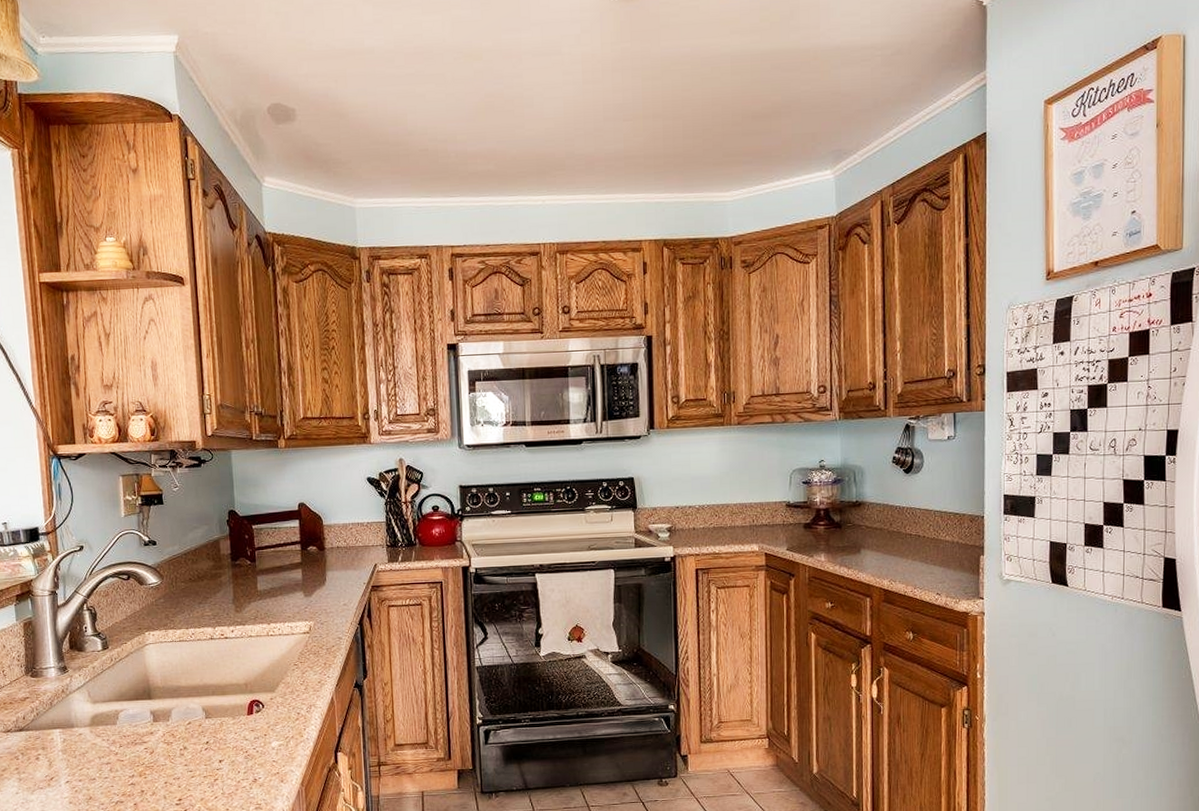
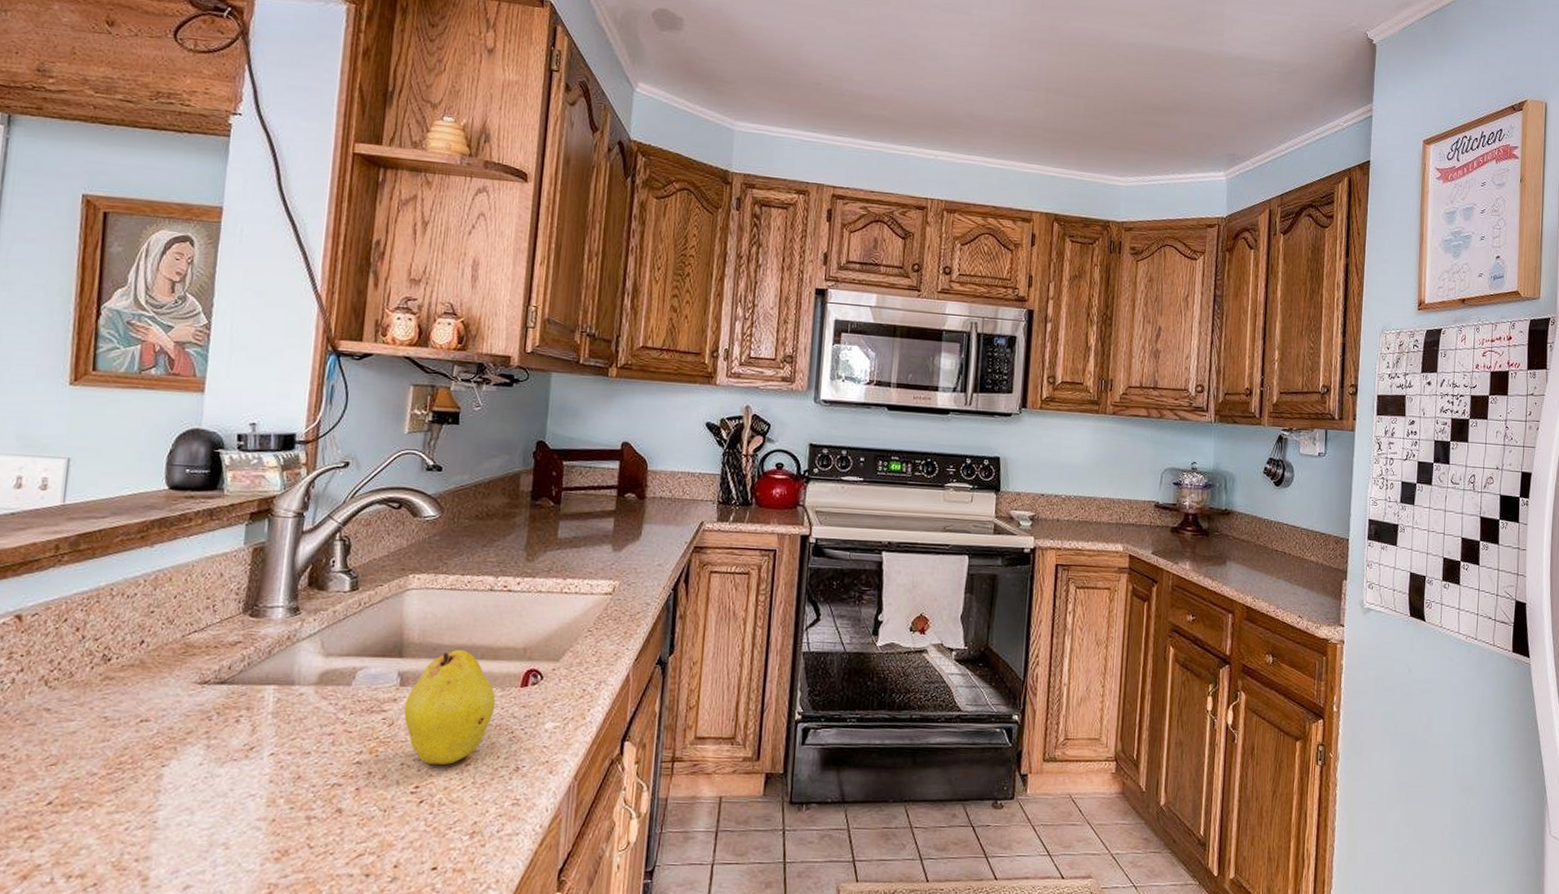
fruit: none [159,689,230,781] -> present [403,650,496,765]

